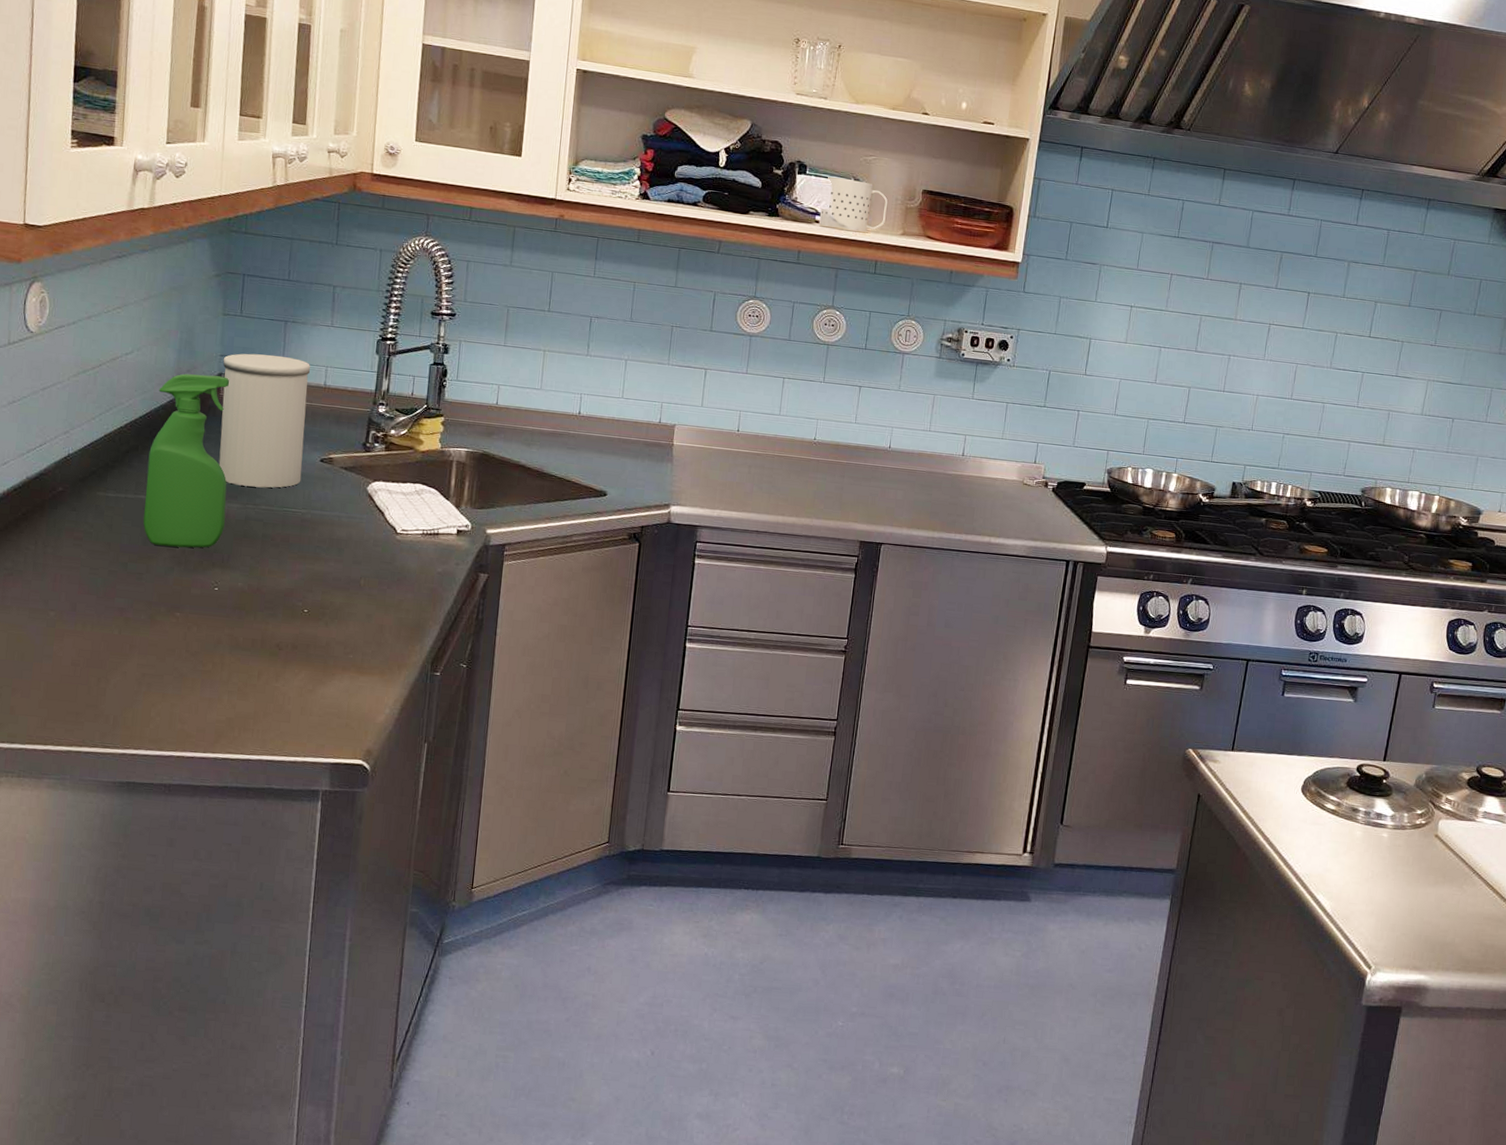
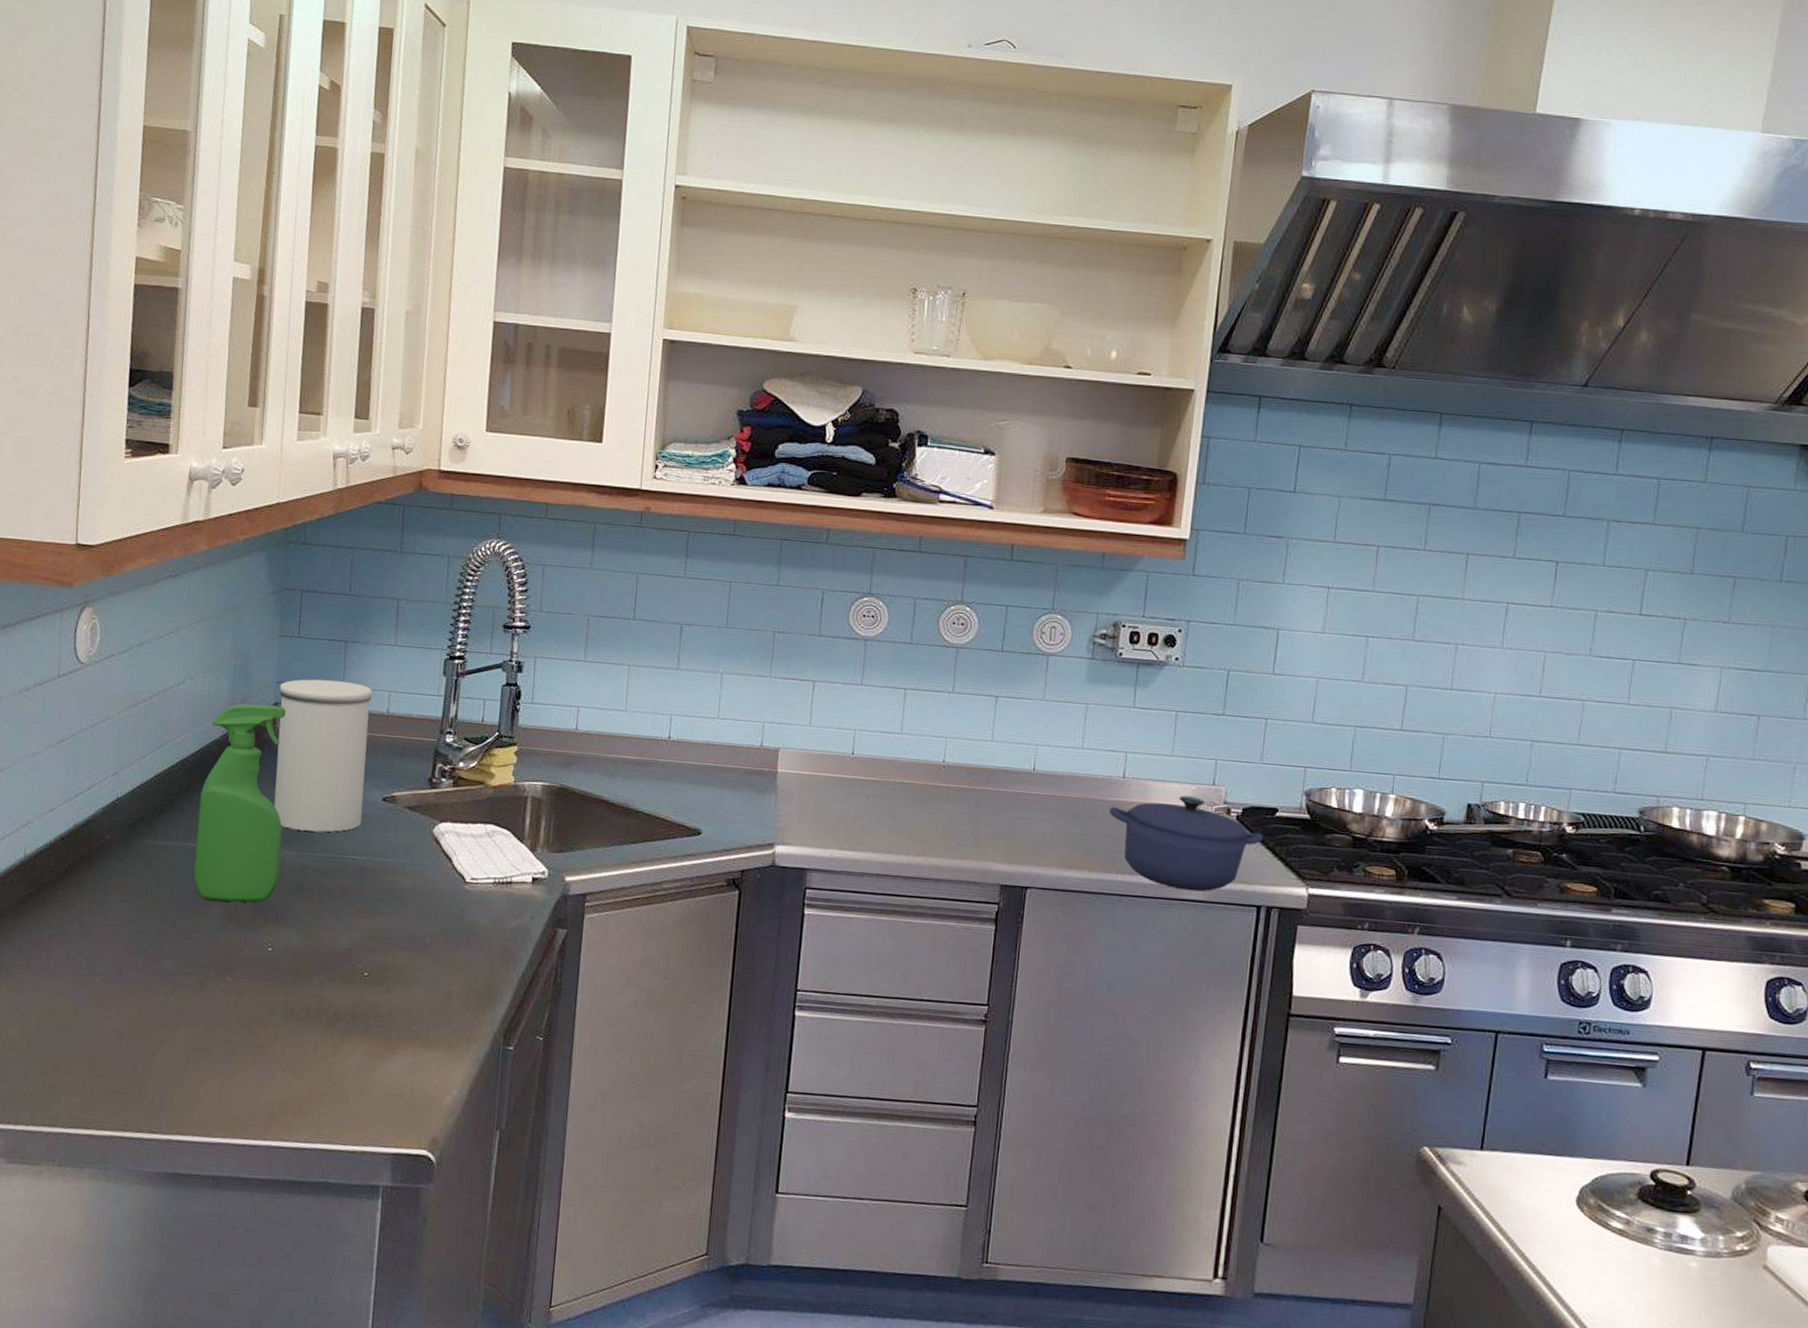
mug: present [818,176,889,234] -> none [943,447,1026,514]
cooking pot: none [950,470,1074,549] -> present [1109,795,1264,892]

